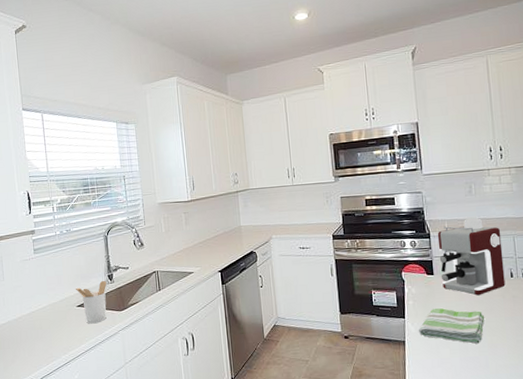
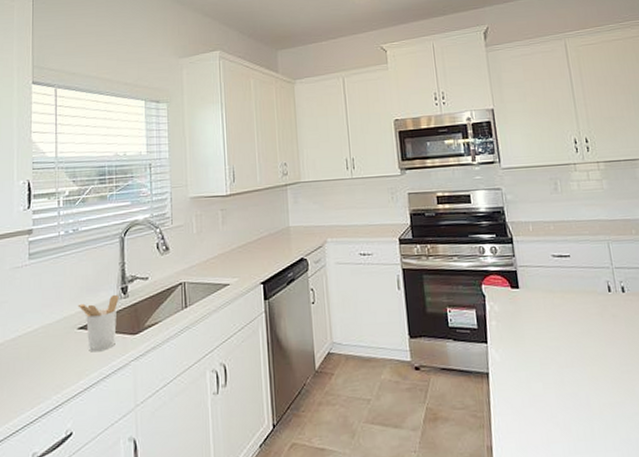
dish towel: present [418,308,484,345] -> none [503,330,582,377]
coffee maker: present [437,217,506,296] -> none [521,219,603,314]

